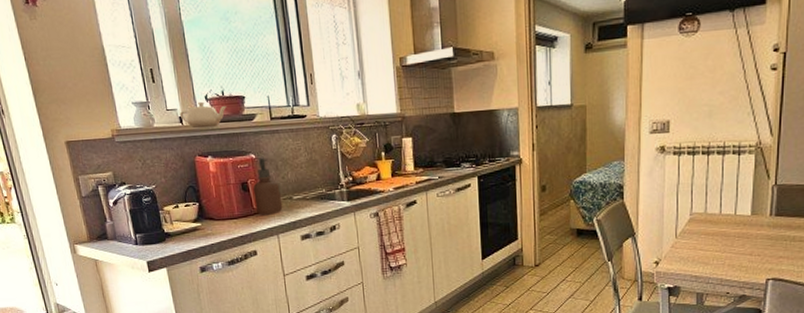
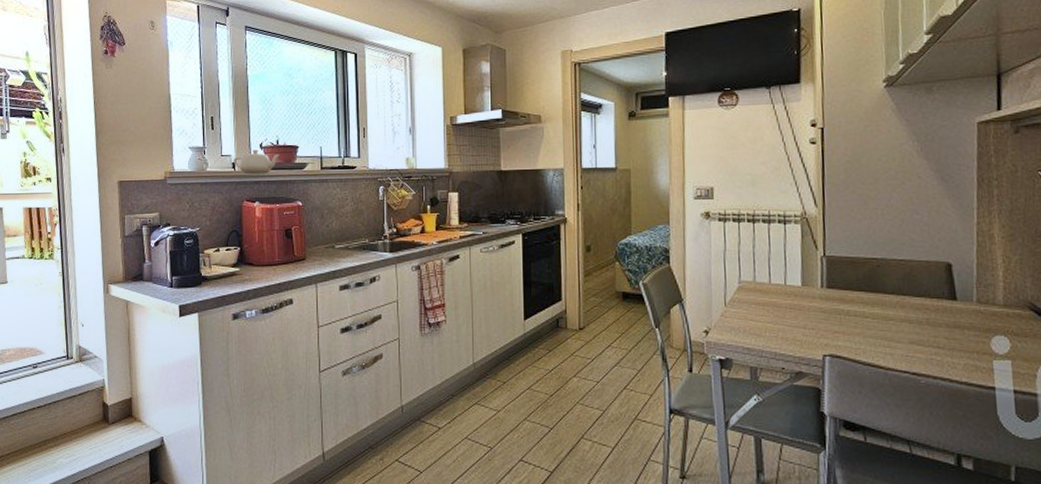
soap dispenser: present [253,157,283,215] -> none [296,205,324,263]

